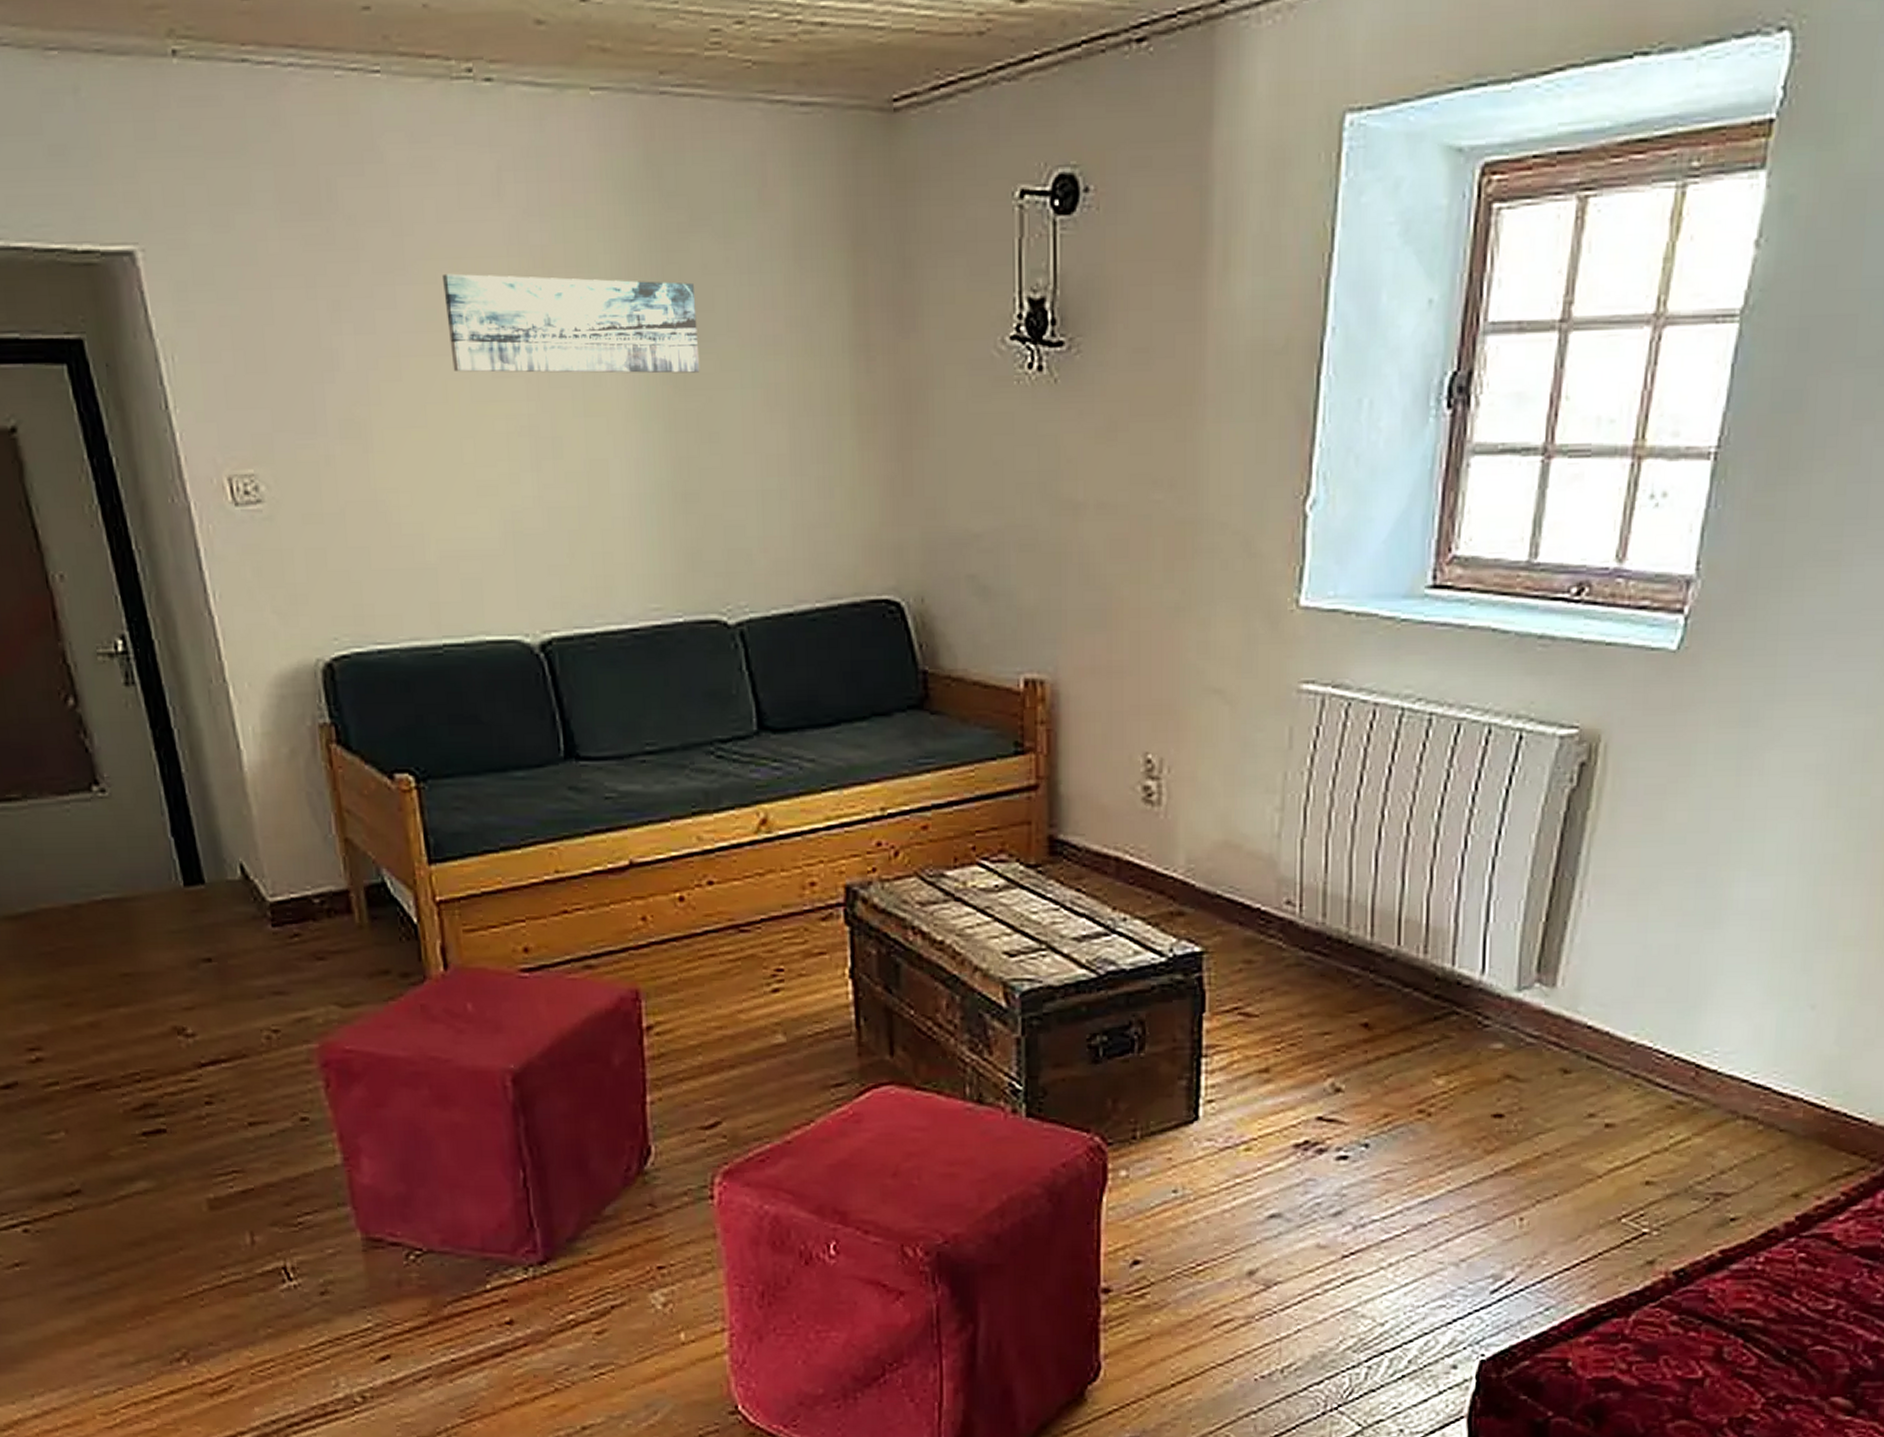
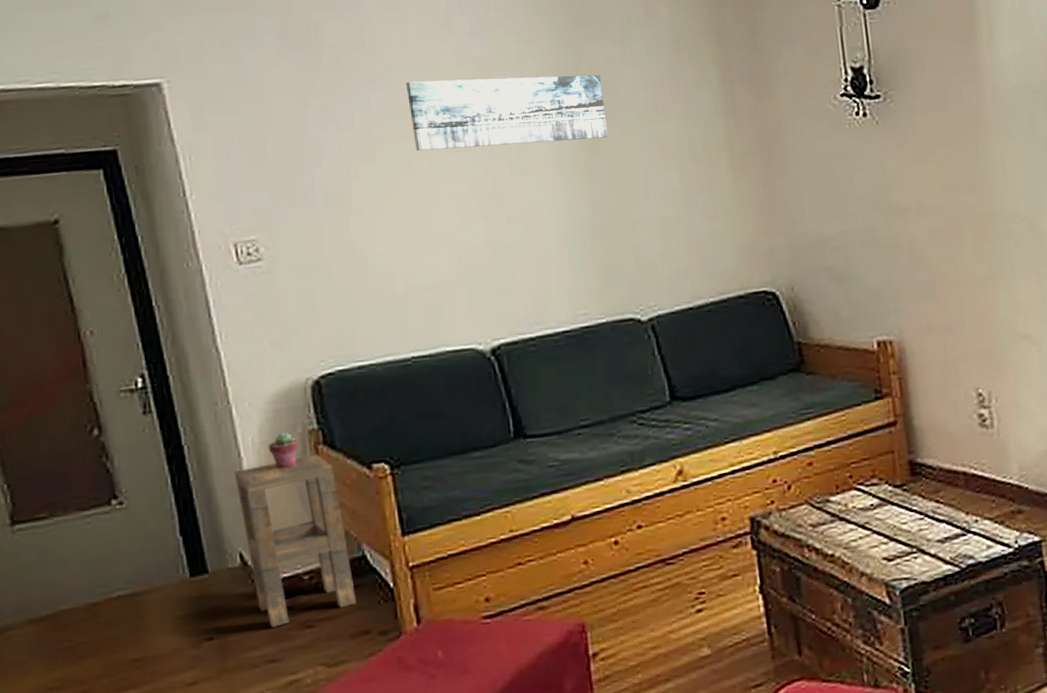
side table: none [232,754,374,956] -> present [234,454,356,628]
potted succulent: none [271,724,307,769] -> present [268,432,298,469]

